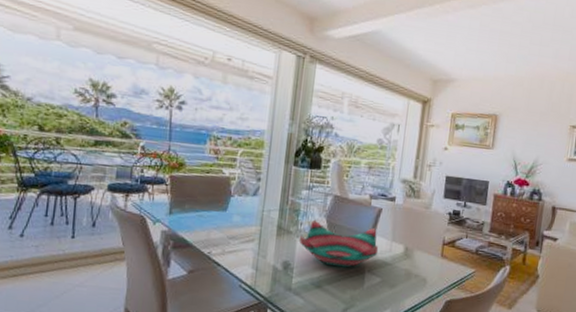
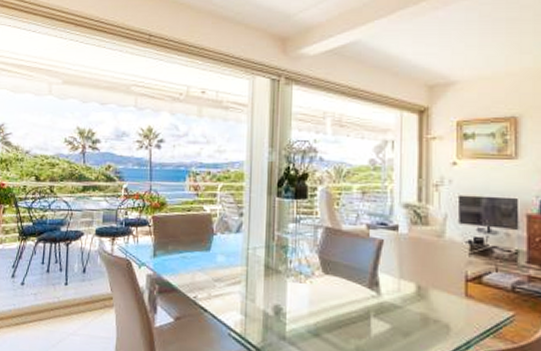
decorative bowl: present [299,219,379,268] -> none [289,256,384,312]

